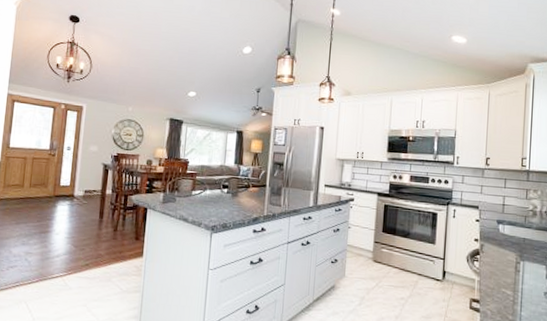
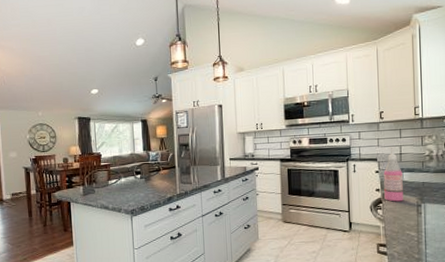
soap dispenser: none [482,195,504,256] -> present [383,147,403,202]

